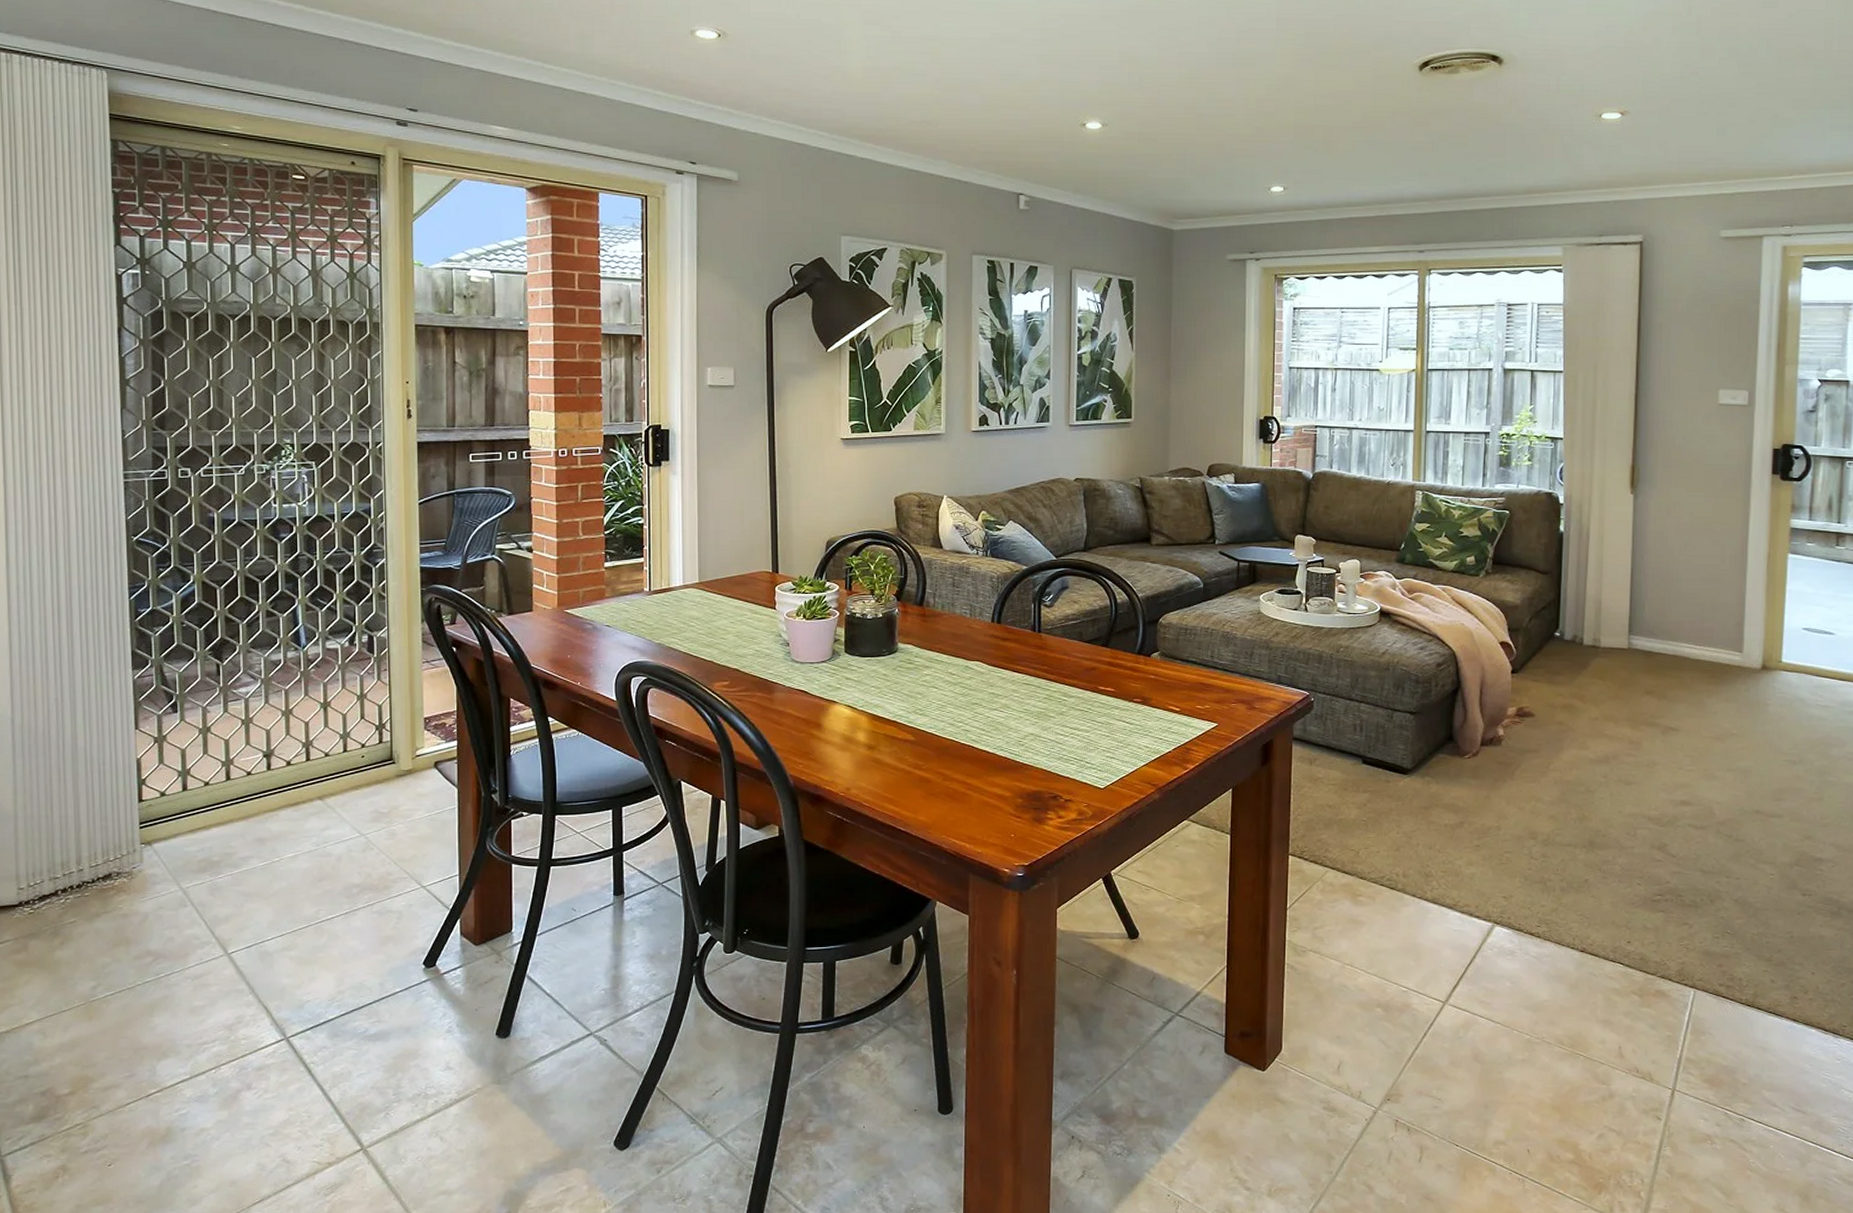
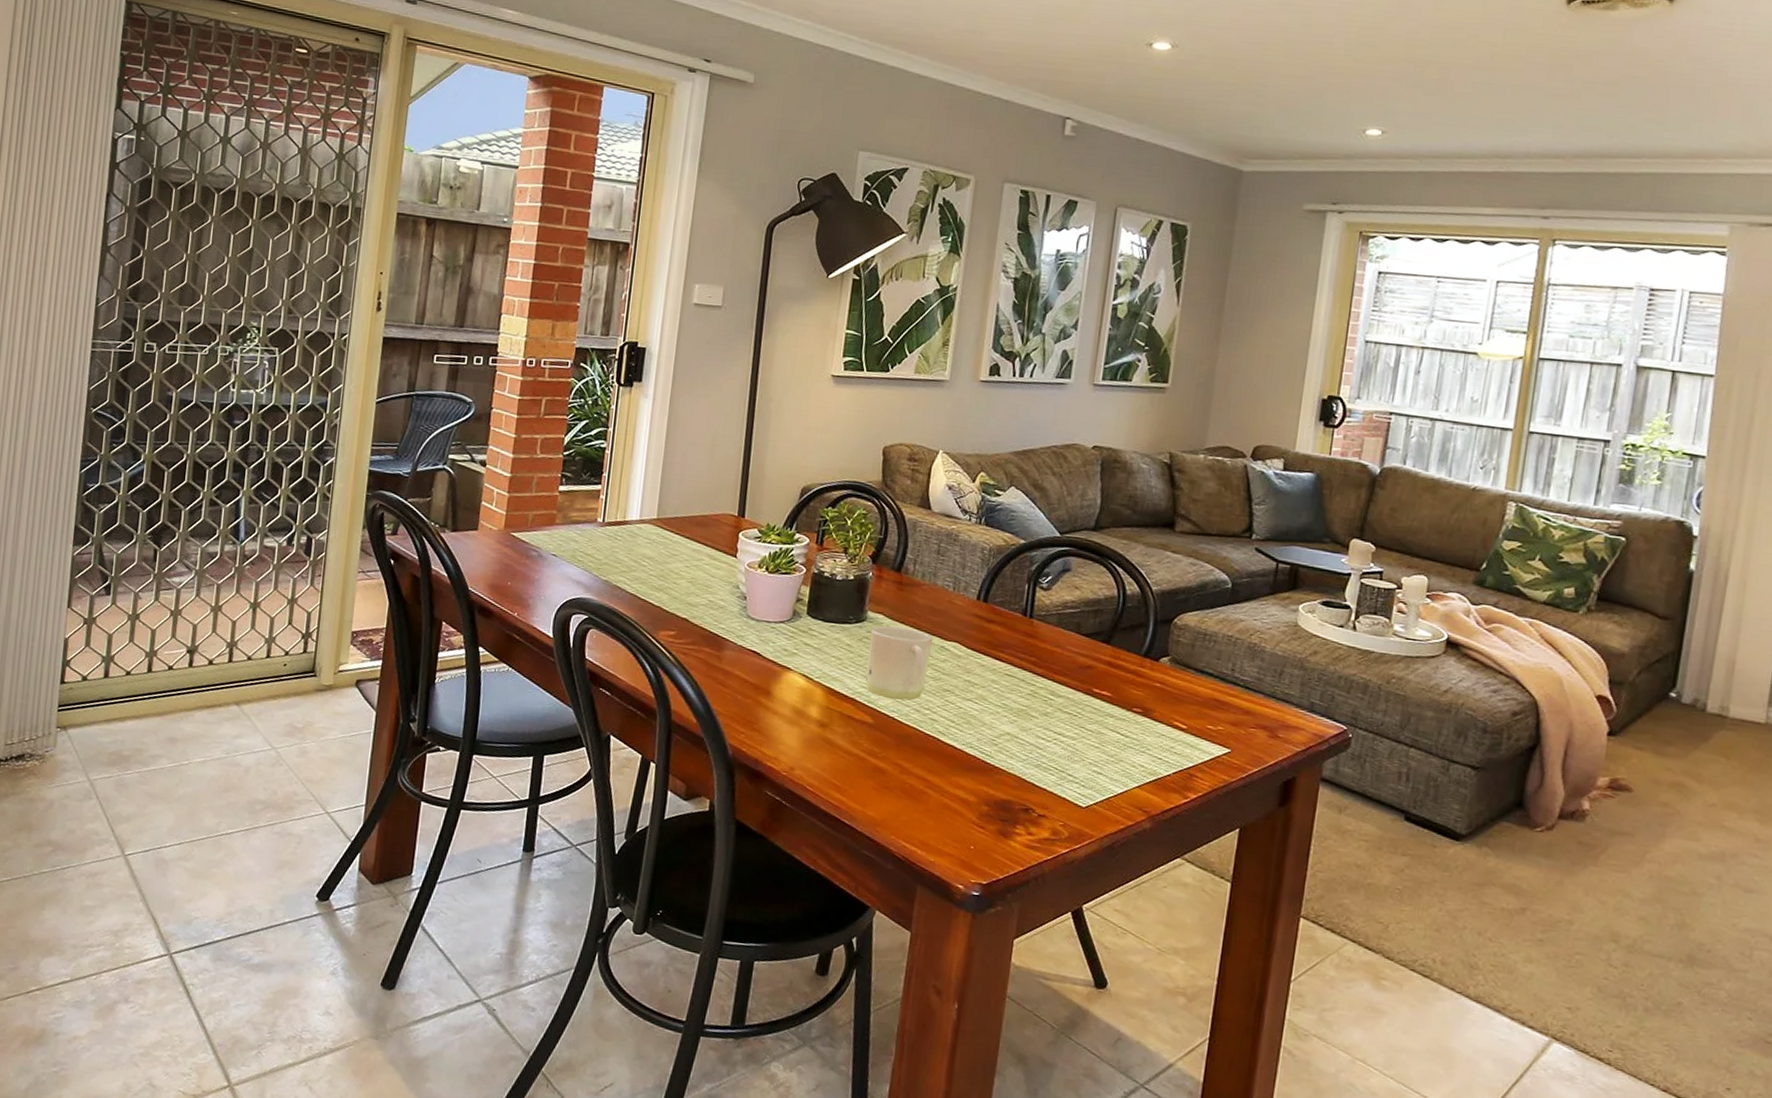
mug: none [903,654,958,717] -> present [866,625,933,701]

